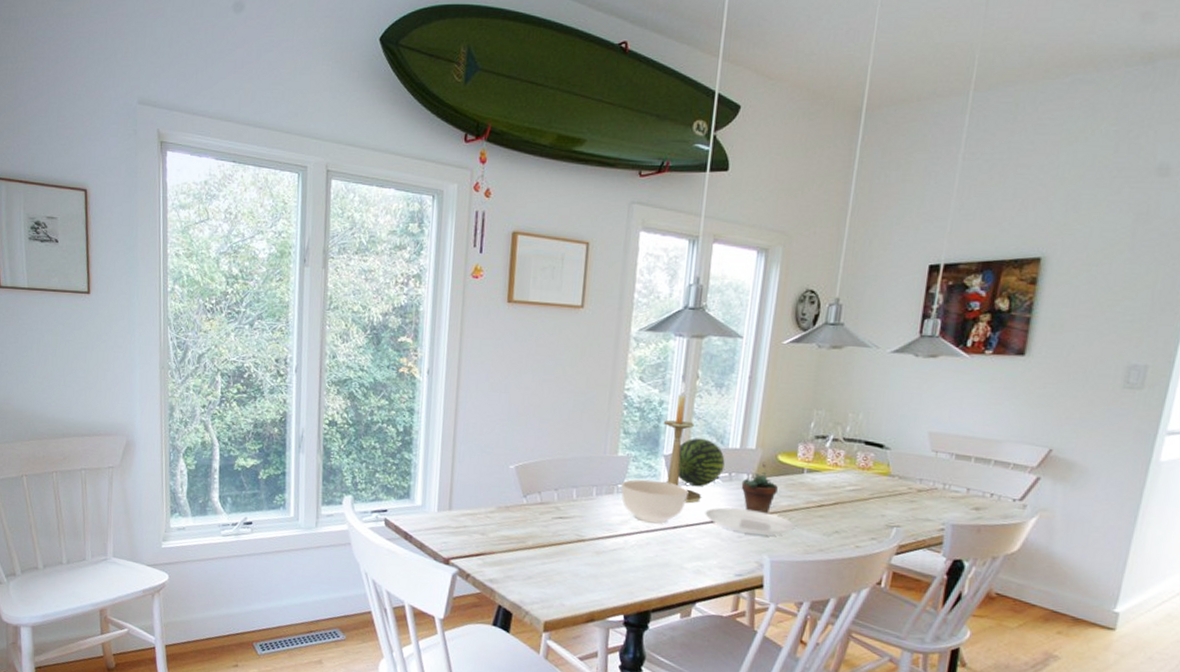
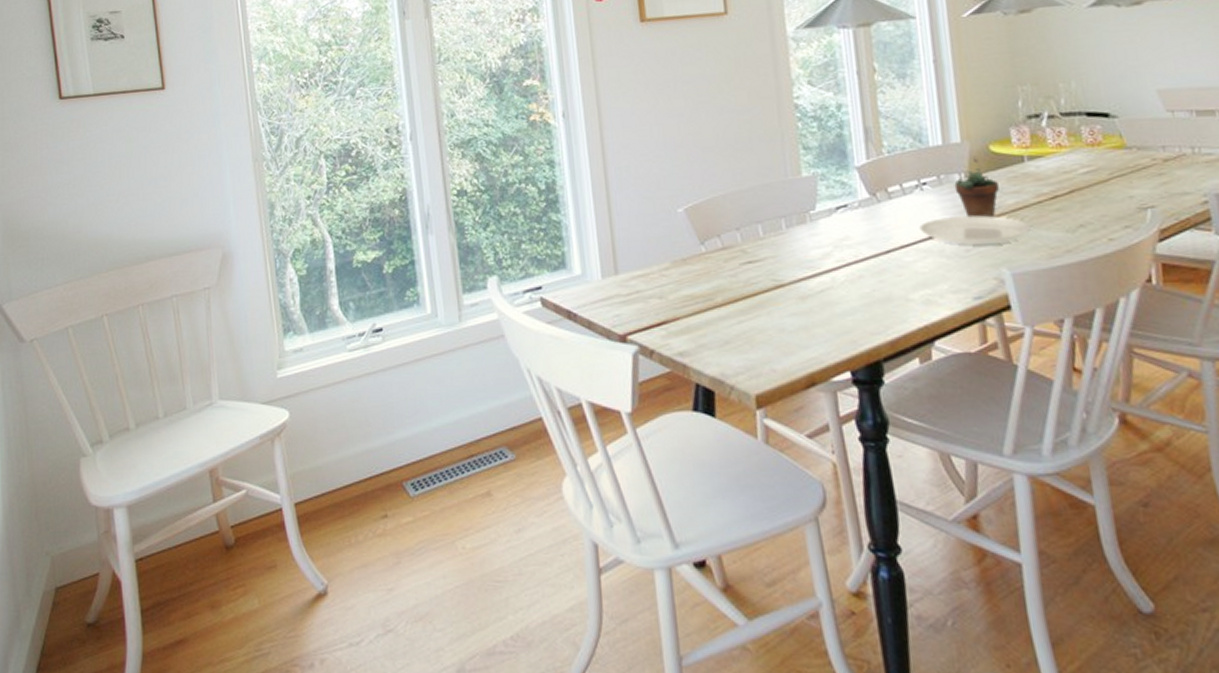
bowl: present [620,479,689,524] -> none [812,198,895,251]
candlestick: present [663,382,701,504] -> none [846,79,911,221]
fruit: present [677,438,725,486] -> none [871,140,930,198]

